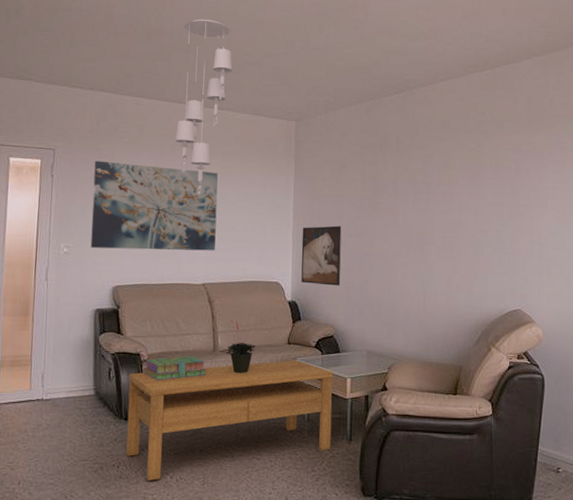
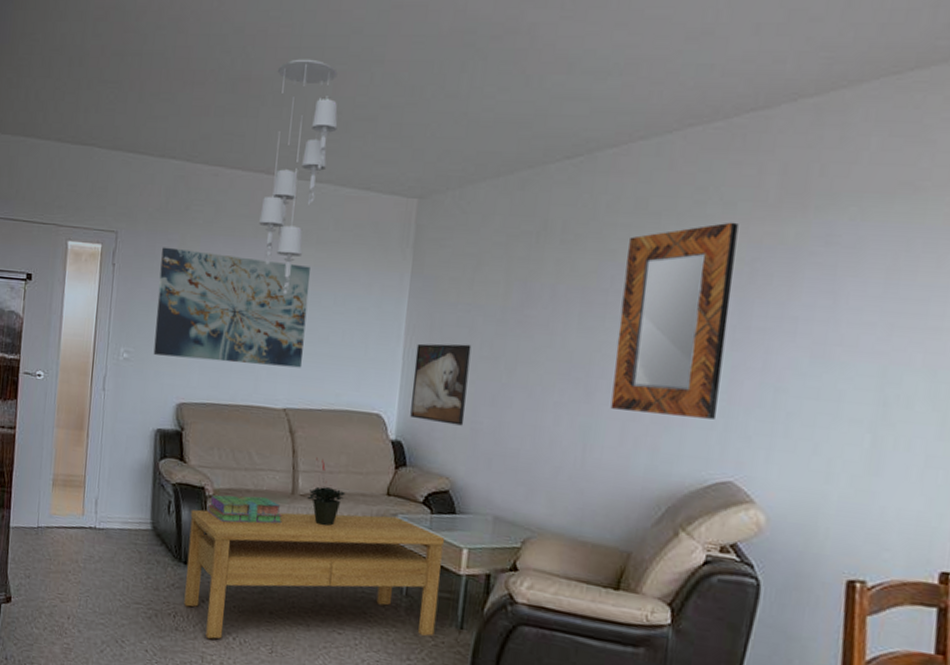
home mirror: none [439,135,507,268] -> present [610,222,739,419]

